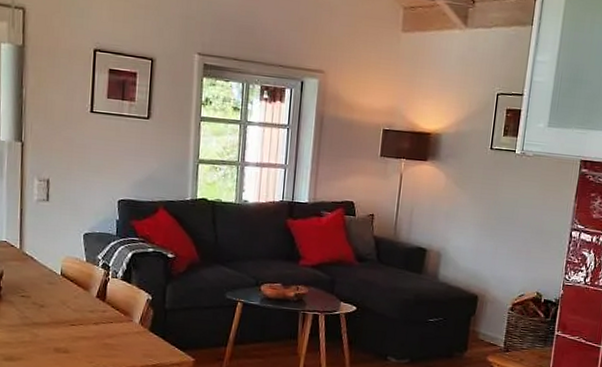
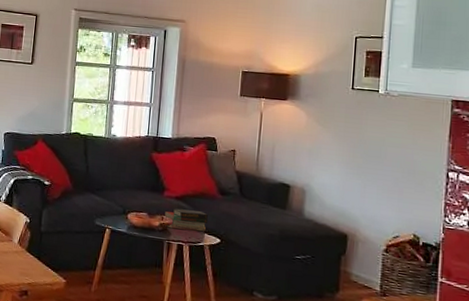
books: none [300,277,345,300] -> present [165,208,209,232]

